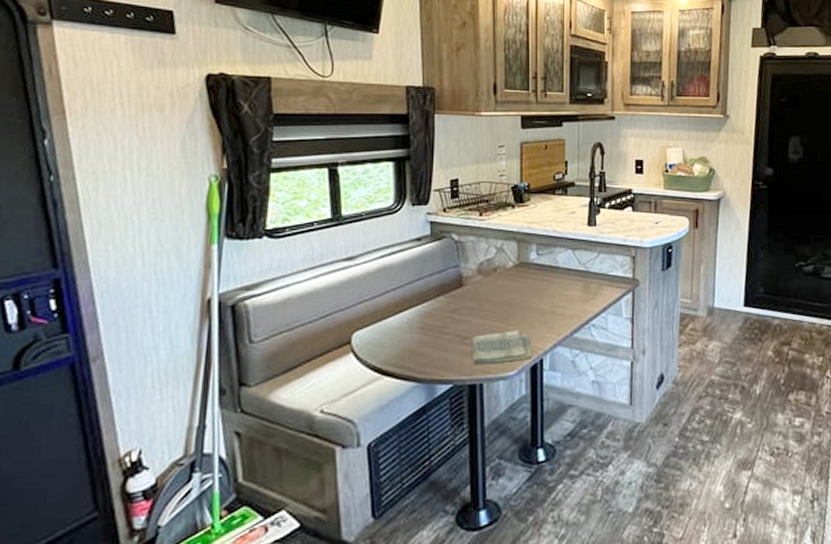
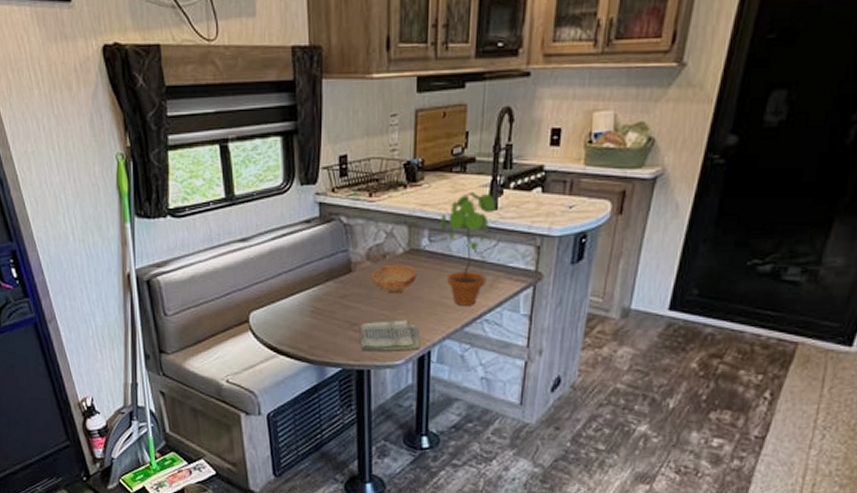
bowl: none [484,277,527,305] -> present [372,264,417,294]
potted plant: none [547,212,594,313] -> present [440,193,495,306]

